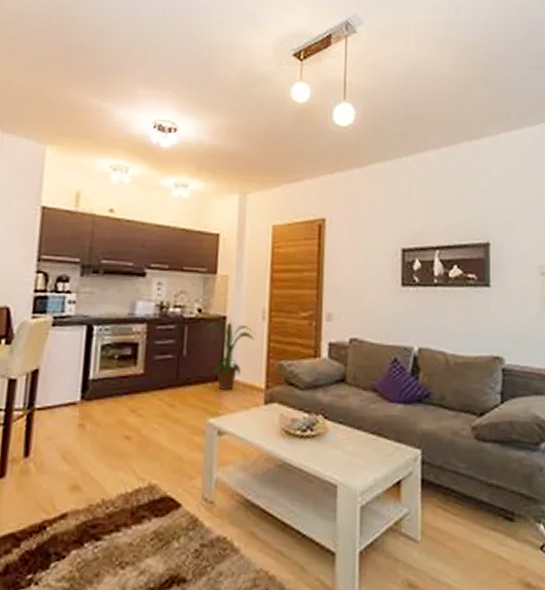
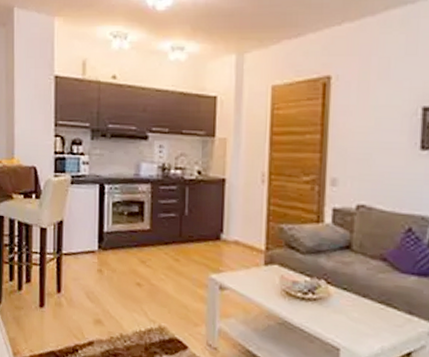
house plant: present [205,313,256,391] -> none [205,175,256,250]

